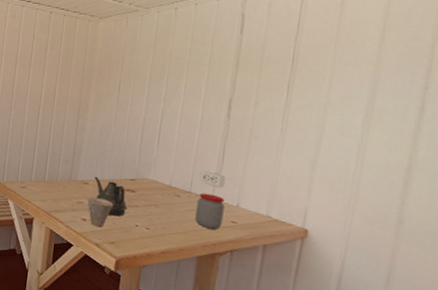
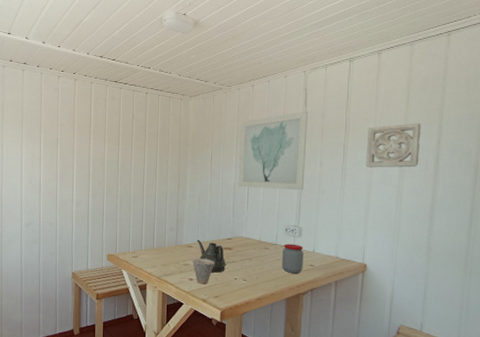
wall art: none [148,40,244,133] -> present [237,111,308,191]
wall ornament: none [316,62,401,117] -> present [366,123,421,168]

